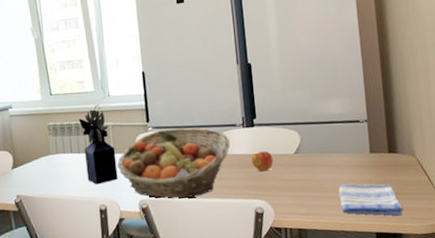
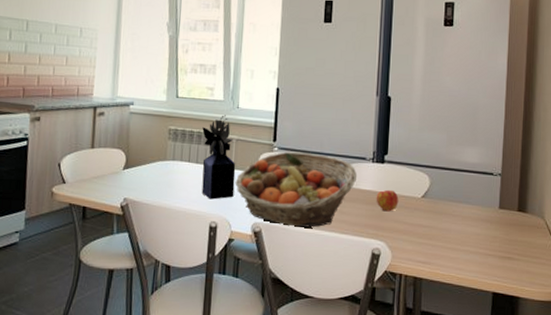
dish towel: present [338,183,403,216] -> none [460,237,524,278]

